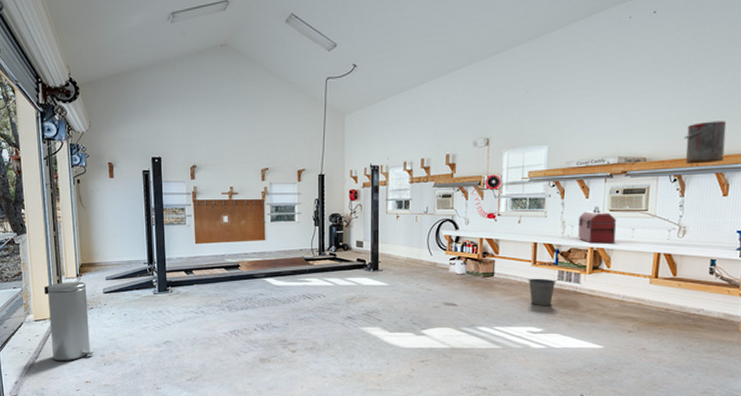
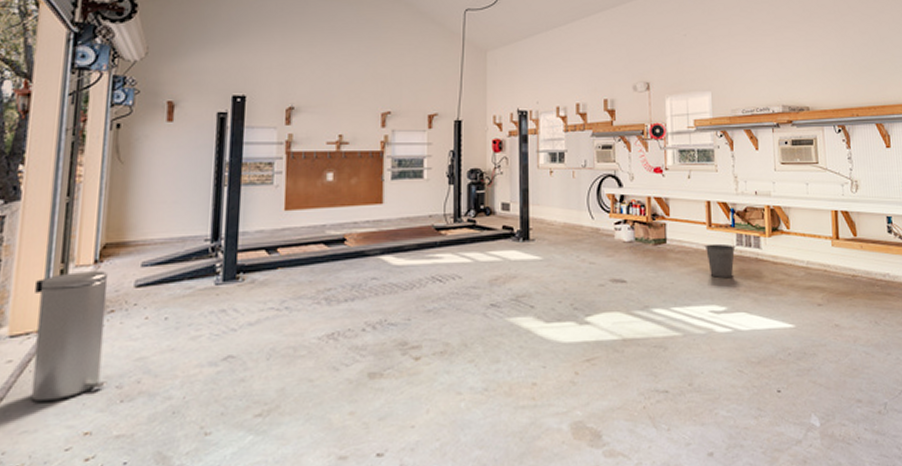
toolbox: present [577,206,617,244] -> none [750,158,792,201]
paint can: present [684,121,727,164] -> none [841,71,880,114]

